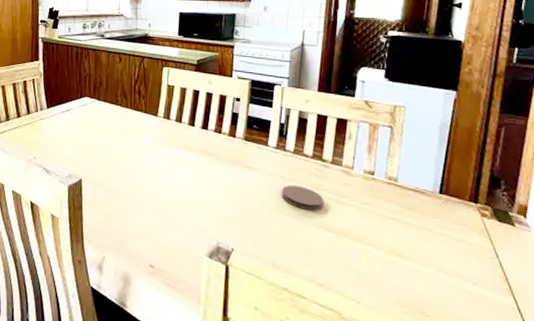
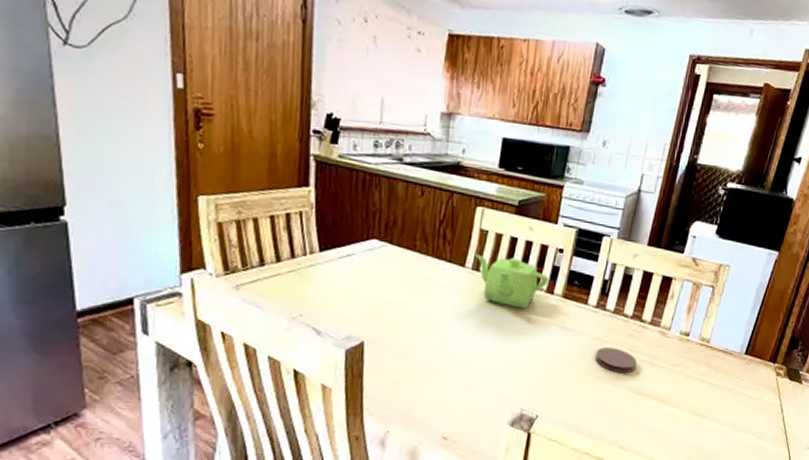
teapot: none [164,105,230,150] -> present [474,254,549,308]

